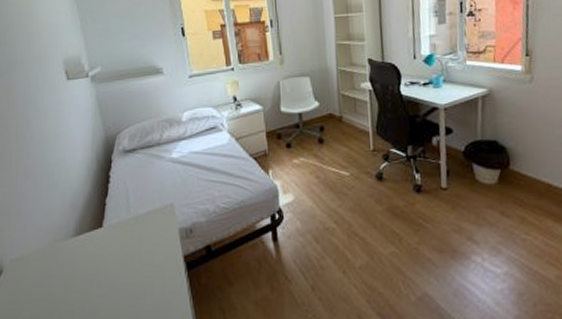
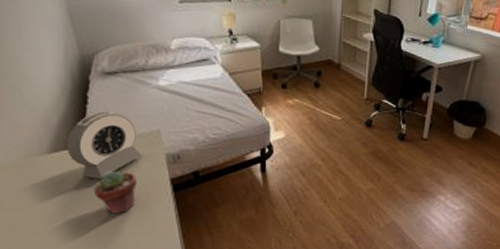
alarm clock: none [89,188,157,262] -> present [66,111,142,180]
potted succulent: none [111,250,152,300] -> present [93,170,137,214]

